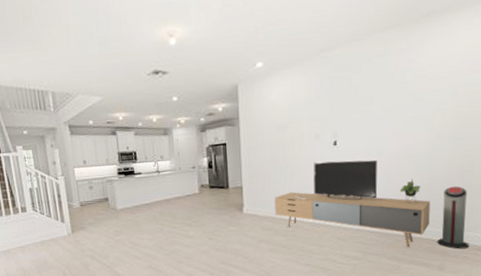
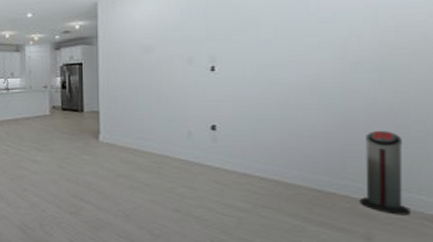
media console: present [274,160,431,247] -> none [137,88,347,204]

